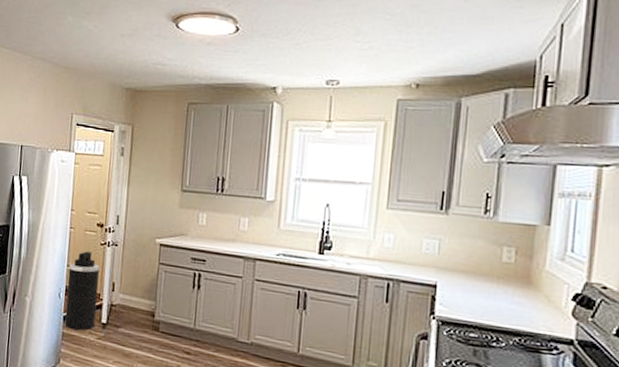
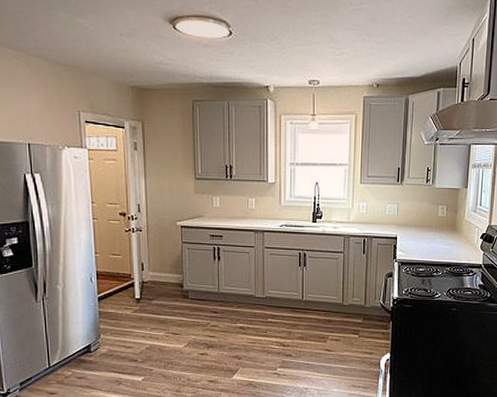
trash can: present [64,251,100,331] -> none [97,238,129,308]

